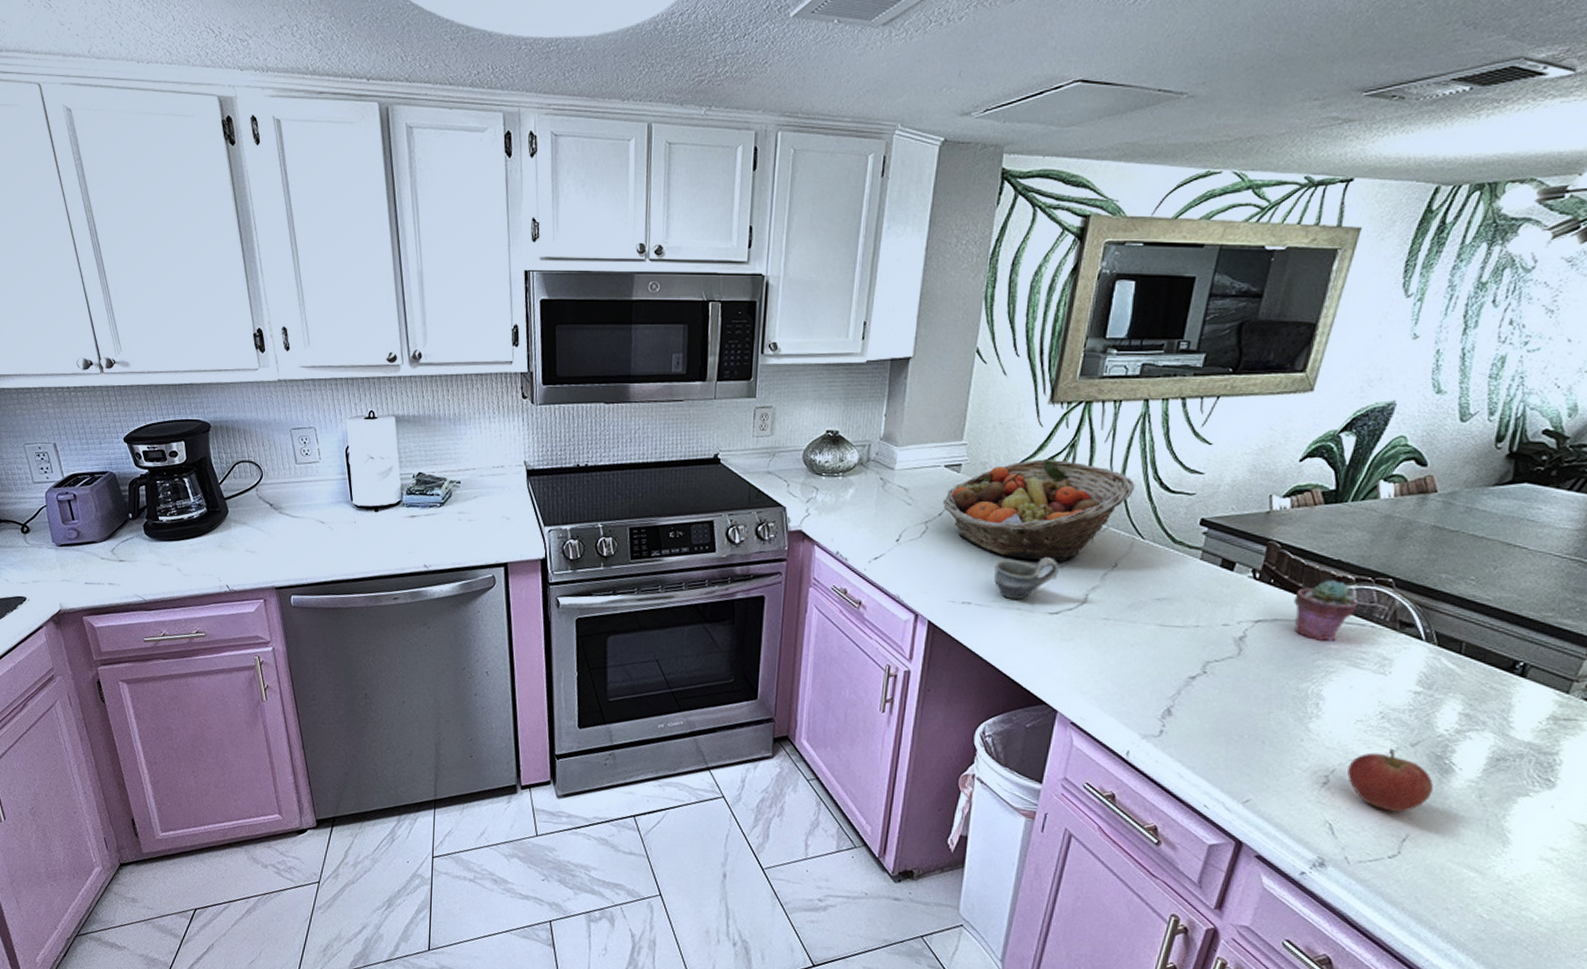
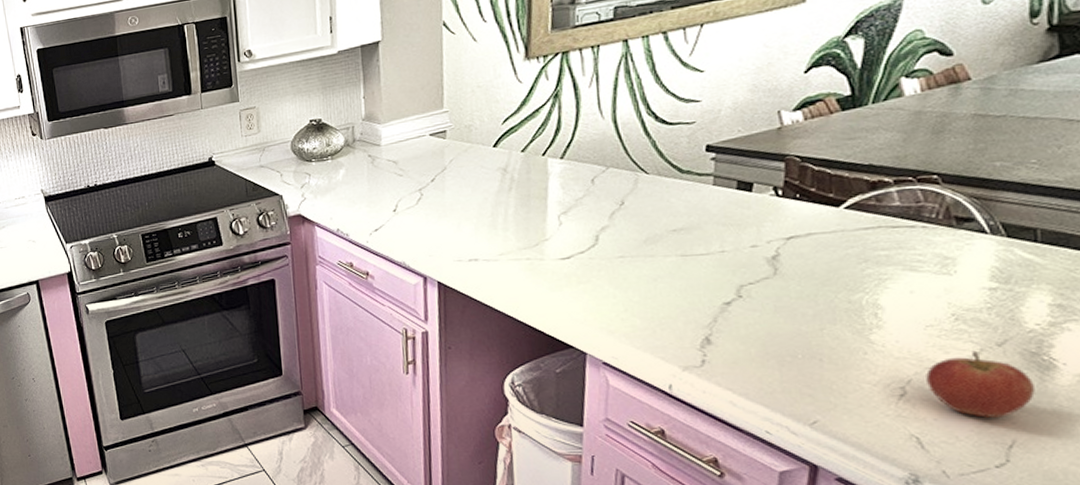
fruit basket: present [942,459,1135,562] -> none [433,110,629,211]
cup: present [993,558,1060,601] -> none [495,205,564,251]
potted succulent: present [1294,580,1358,642] -> none [826,185,902,250]

